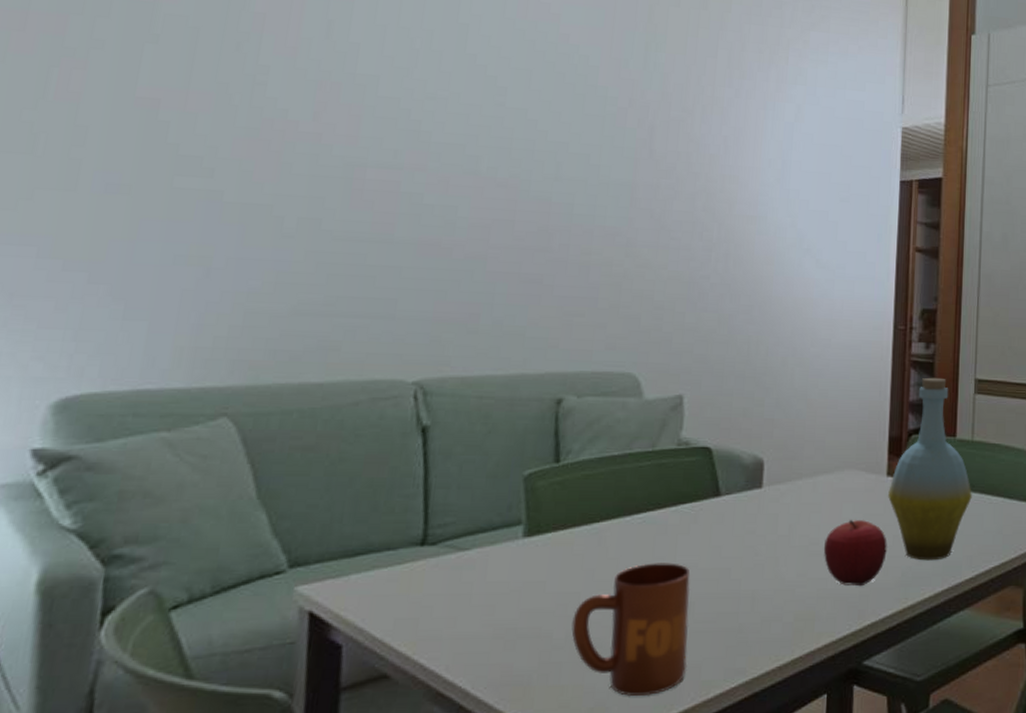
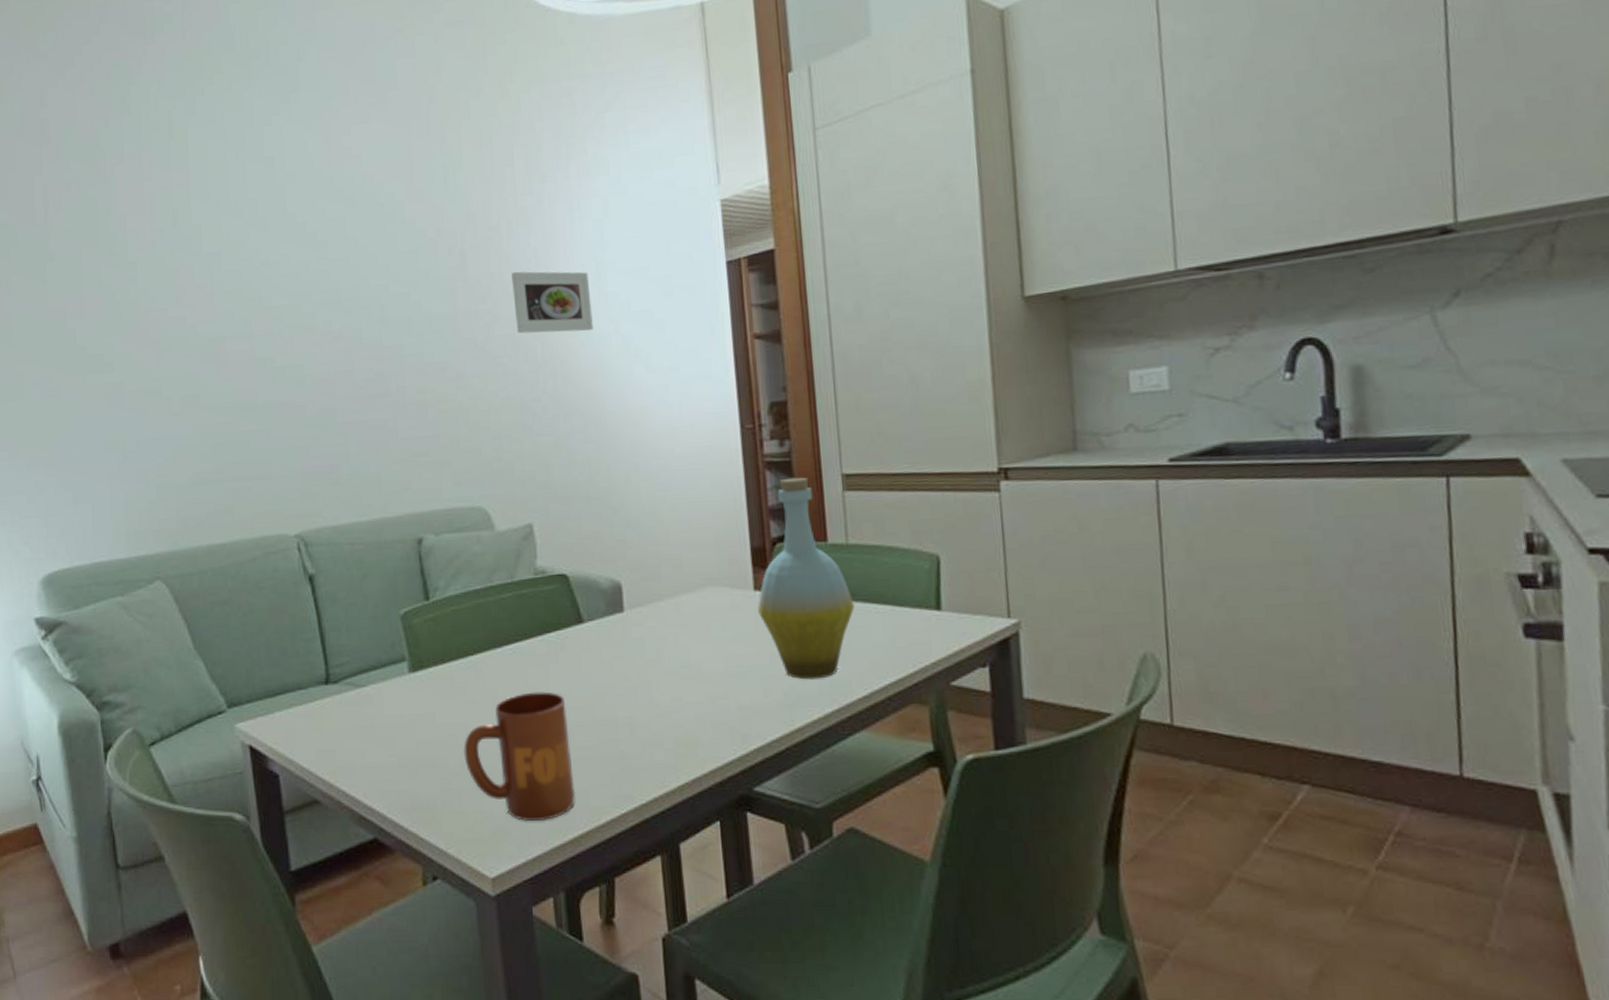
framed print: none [696,154,773,221] -> present [511,271,593,334]
fruit: present [823,519,887,587] -> none [695,638,765,710]

